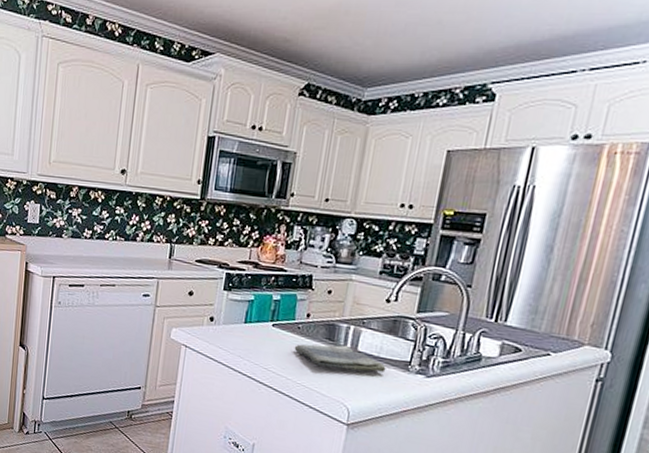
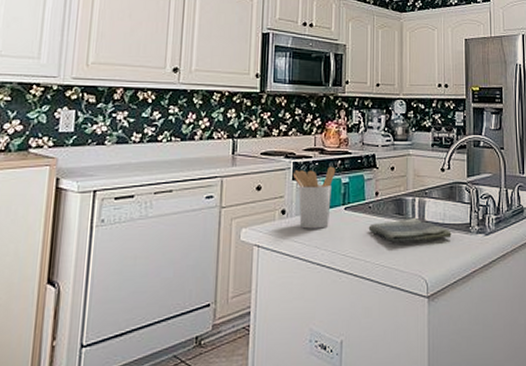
utensil holder: none [224,281,268,341] -> present [292,166,336,229]

